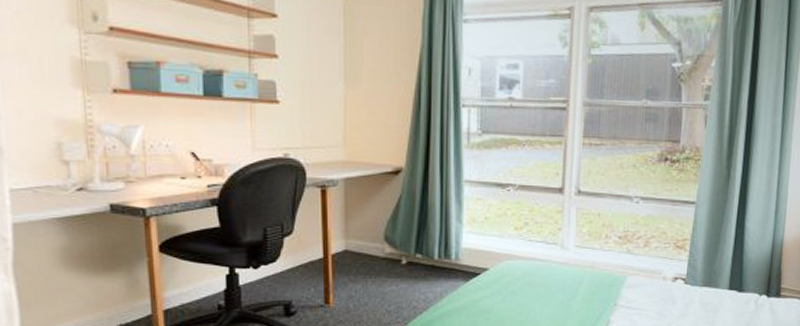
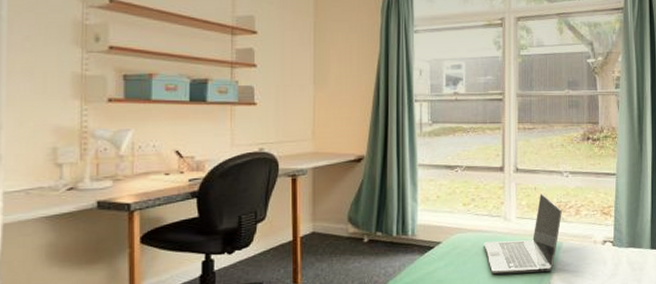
laptop: none [536,220,629,307] -> present [484,193,562,275]

